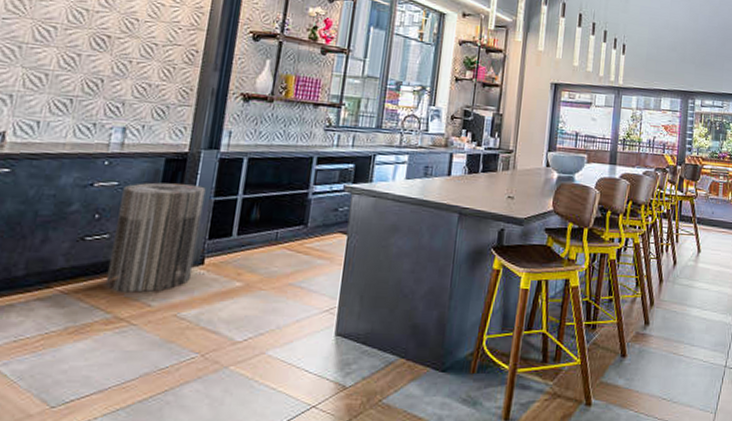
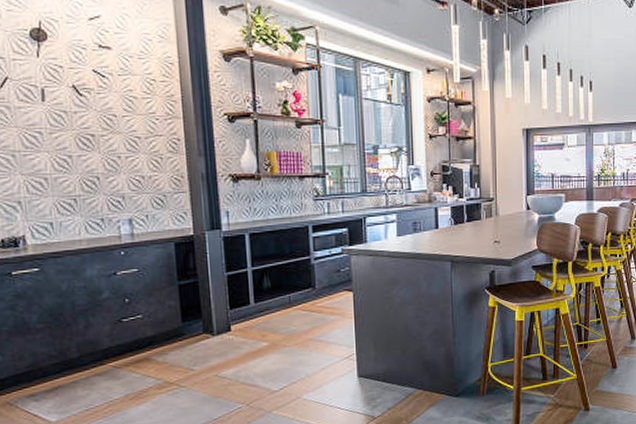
trash can: present [105,182,206,293] -> none [144,263,223,362]

